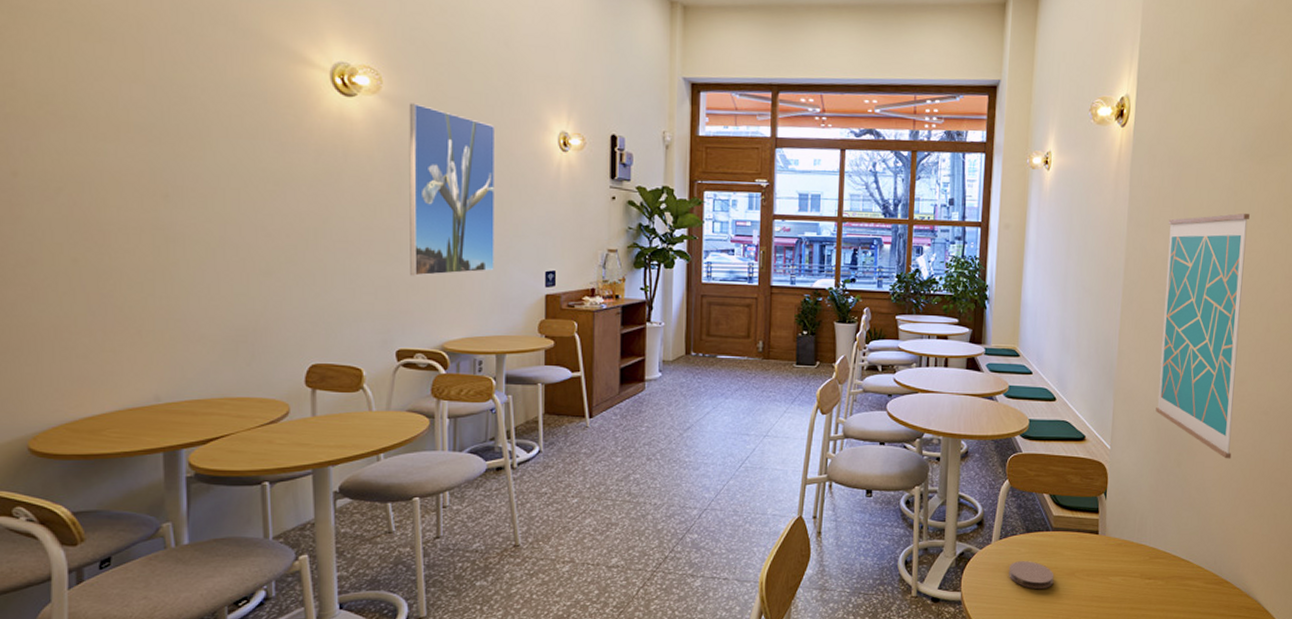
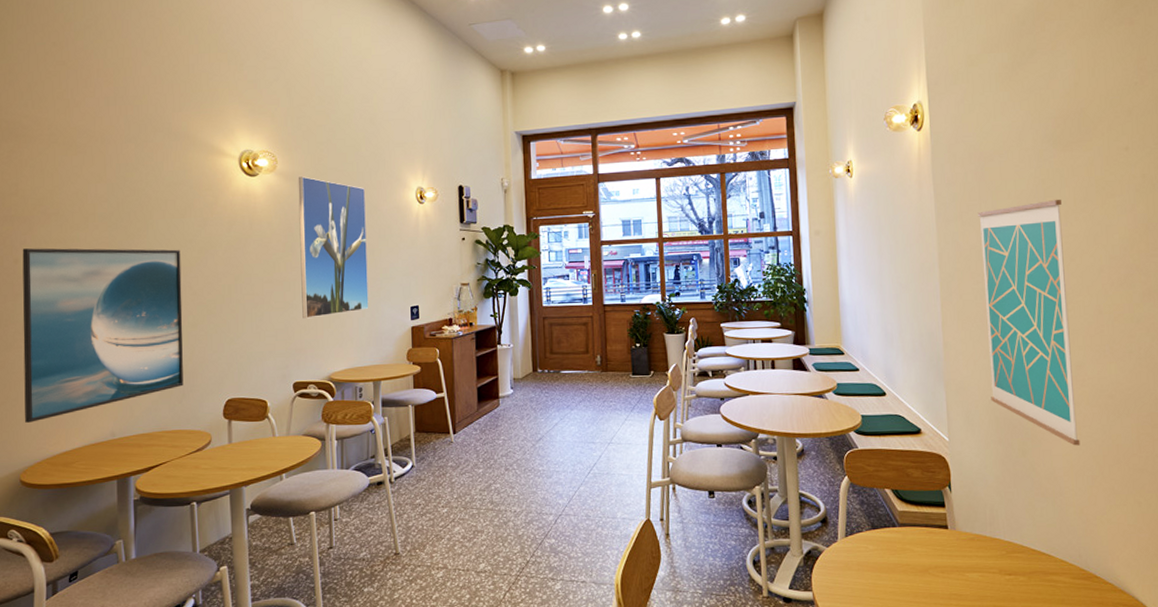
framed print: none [23,158,253,379] -> present [22,248,183,423]
coaster: present [1009,561,1055,589] -> none [859,558,907,587]

